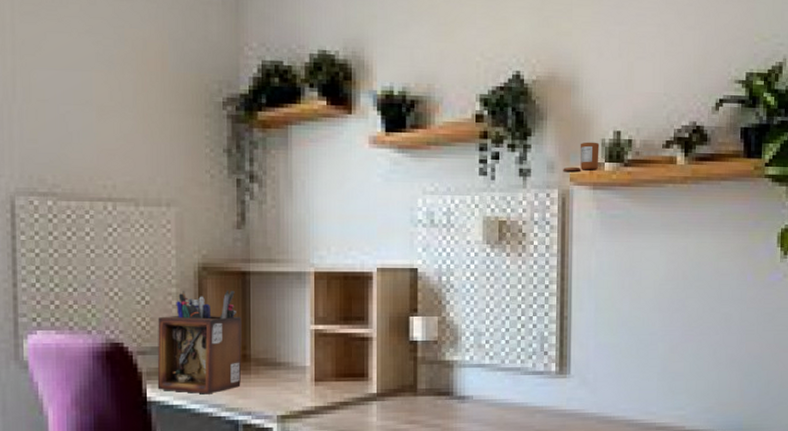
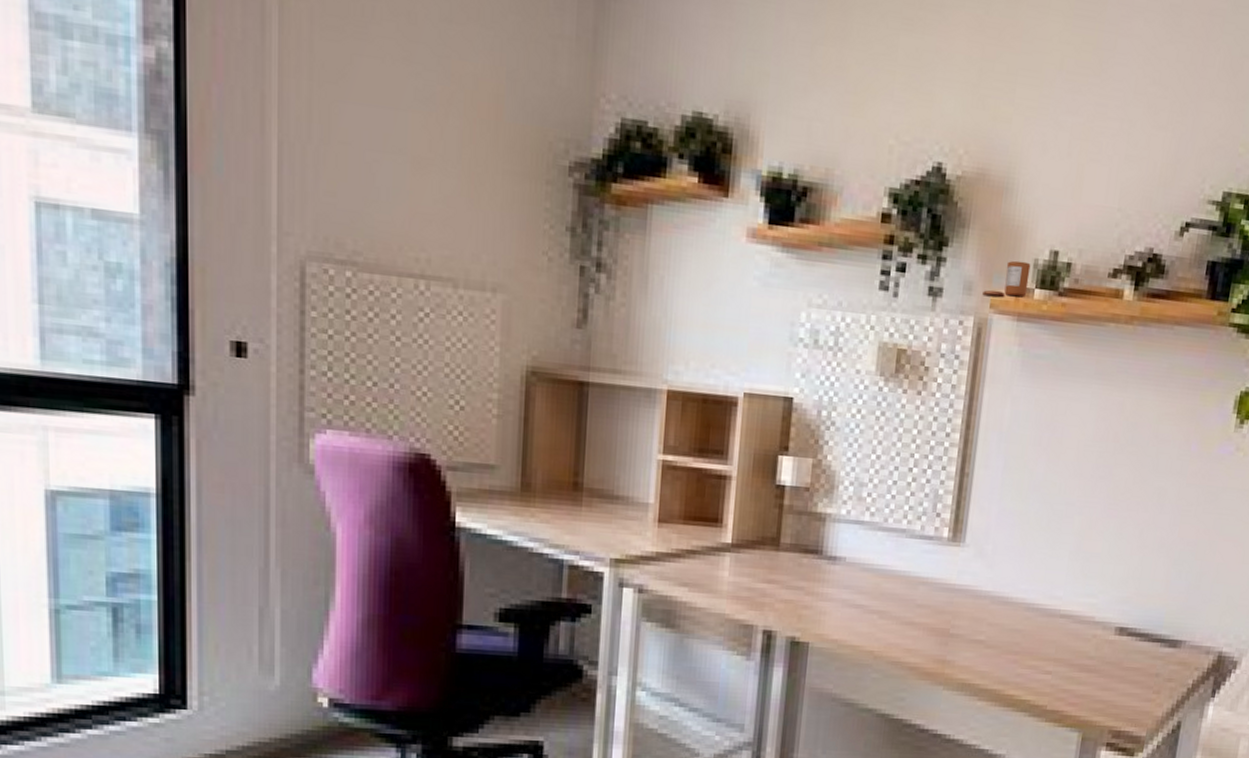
desk organizer: present [157,290,242,394] -> none [469,398,575,526]

